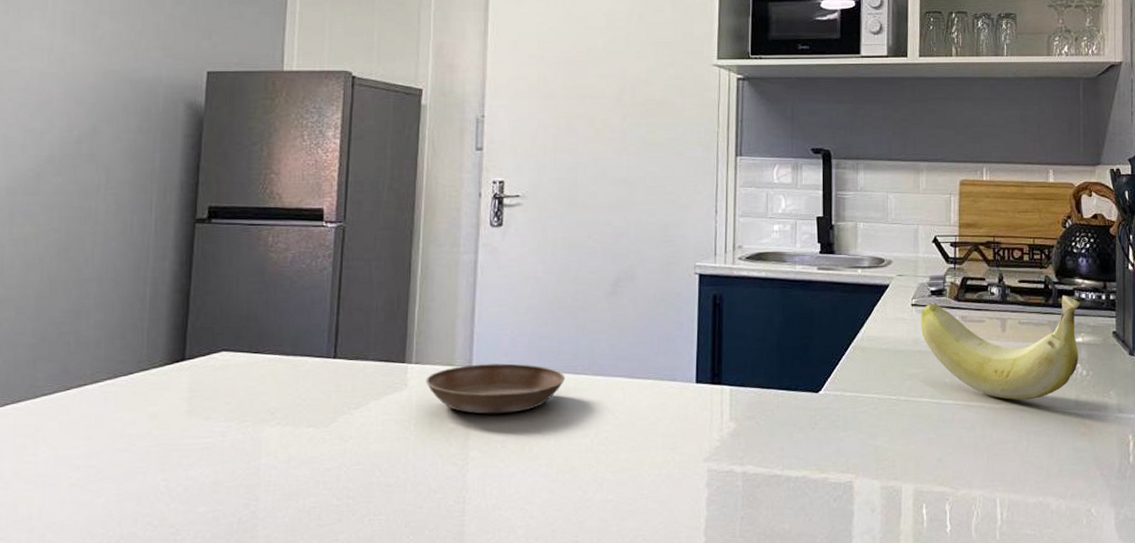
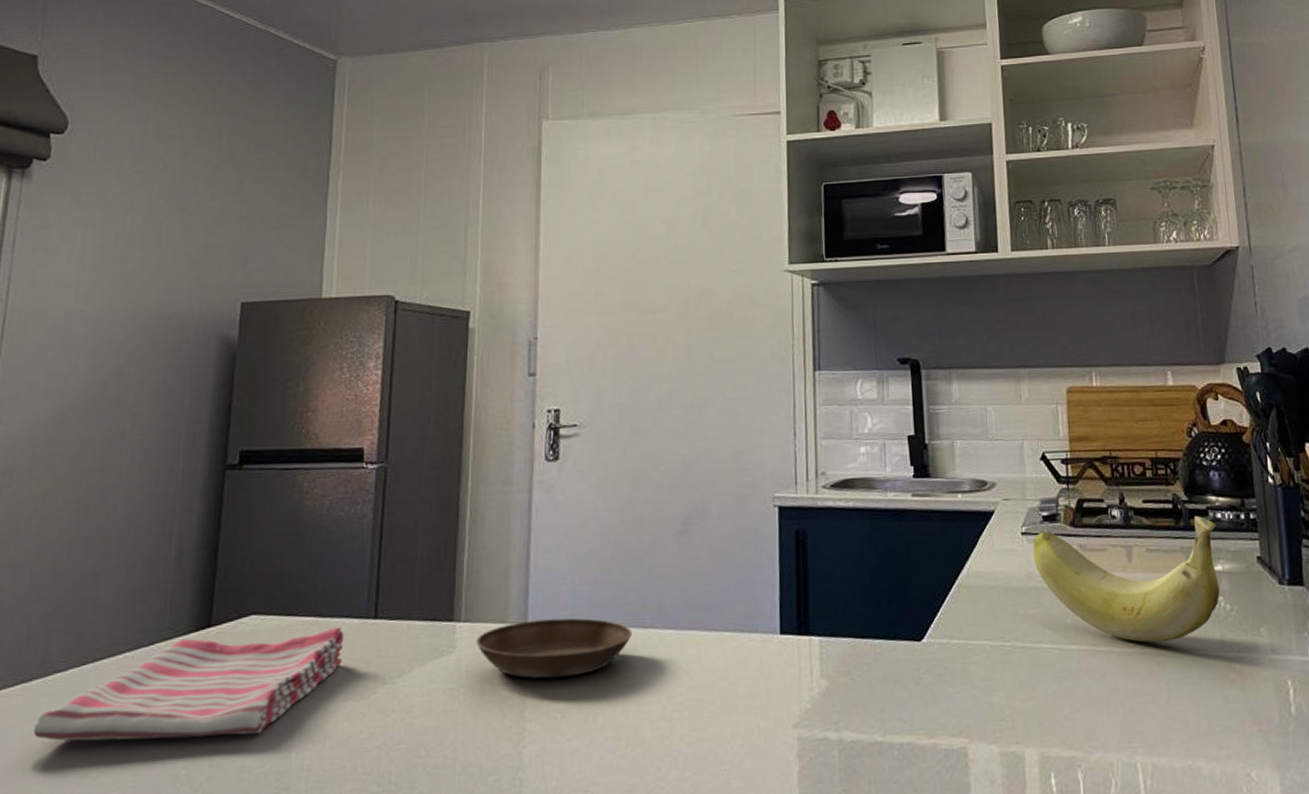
dish towel: none [24,364,306,455] -> present [33,627,344,741]

